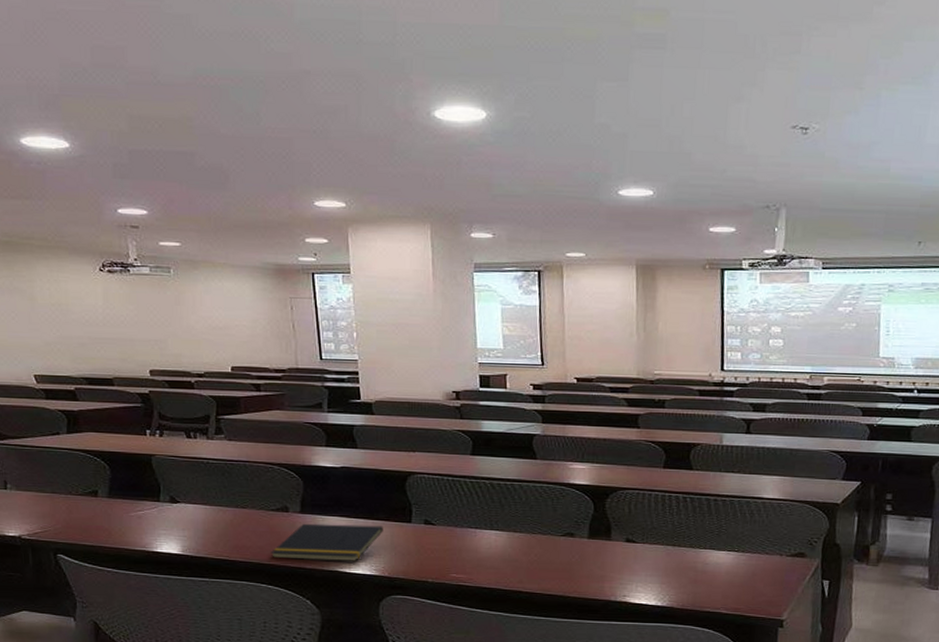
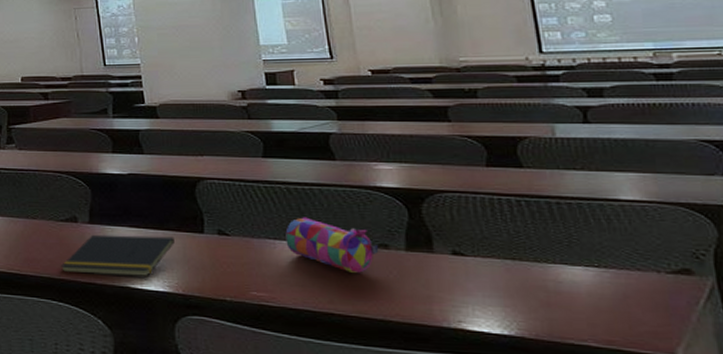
pencil case: none [486,509,566,557] -> present [285,217,379,273]

